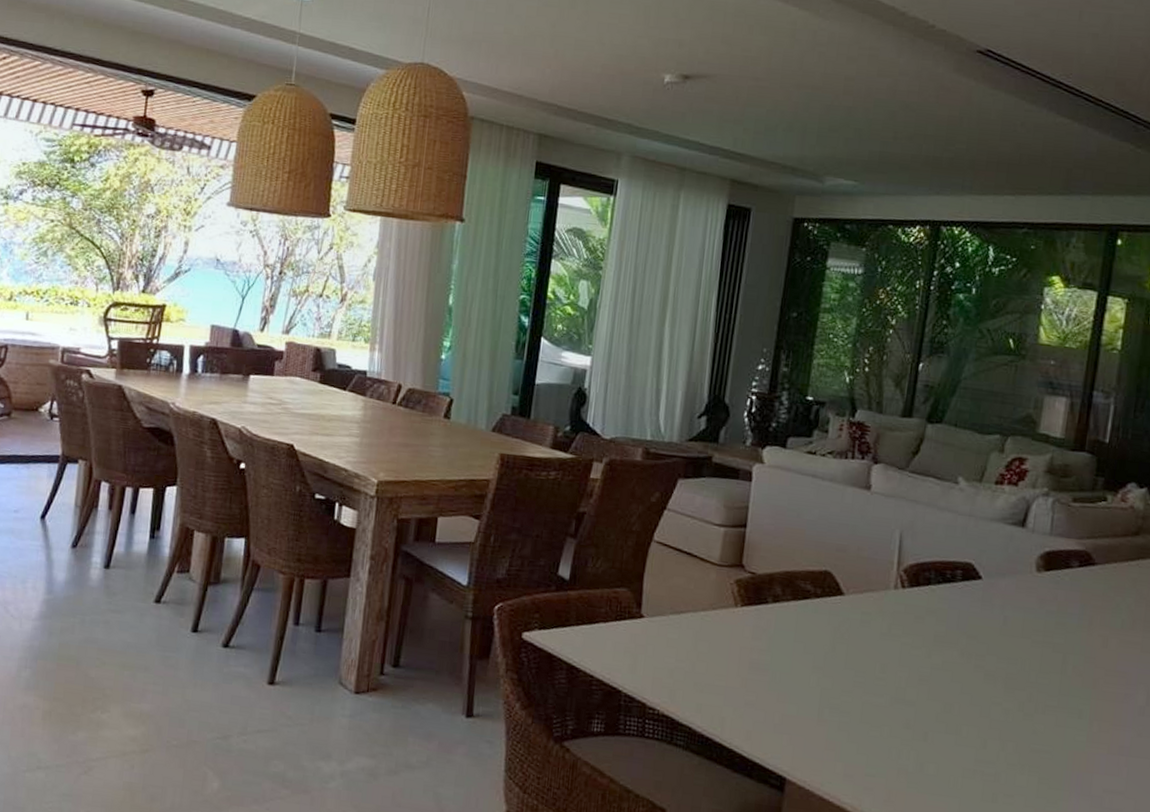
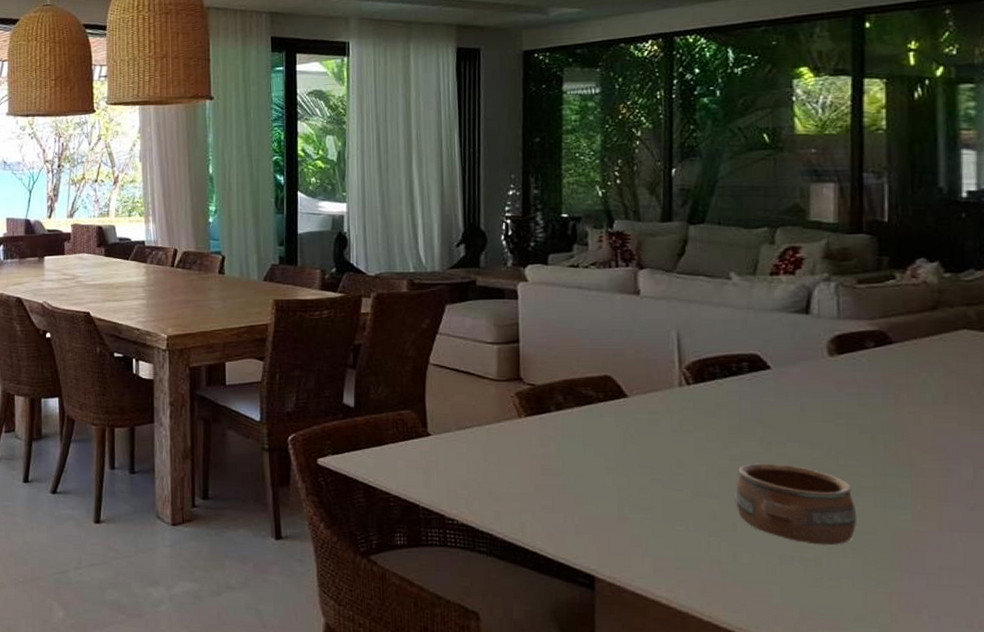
pottery: none [929,673,1039,762] -> present [734,463,856,546]

